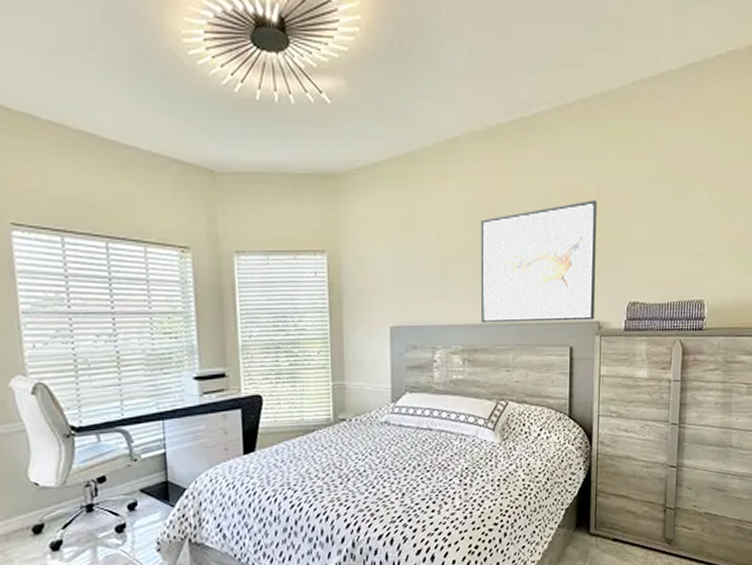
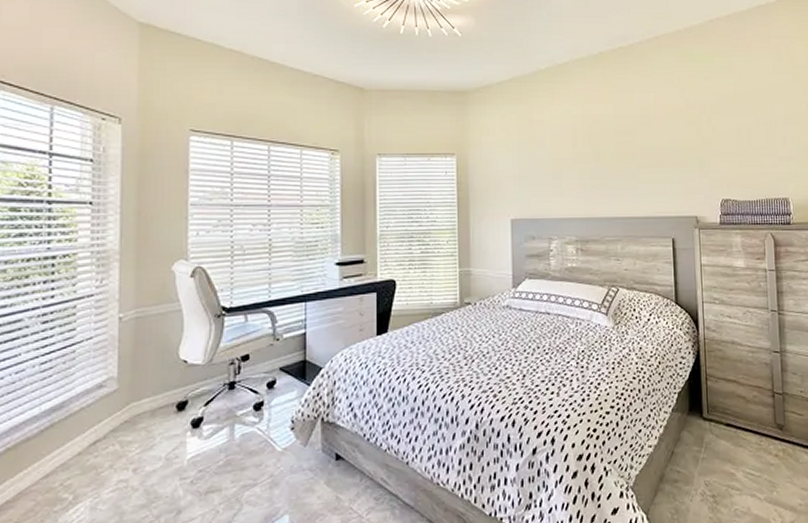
wall art: present [480,201,597,324] -> none [588,113,693,217]

